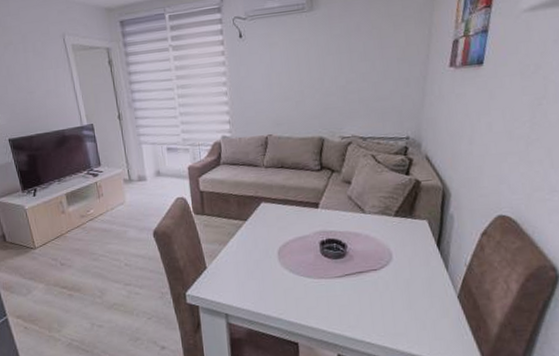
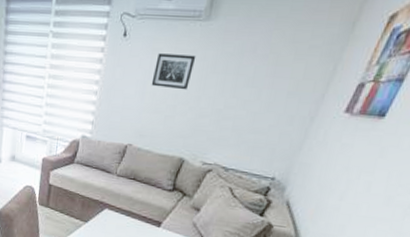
wall art: none [275,43,310,77] -> present [151,53,197,90]

